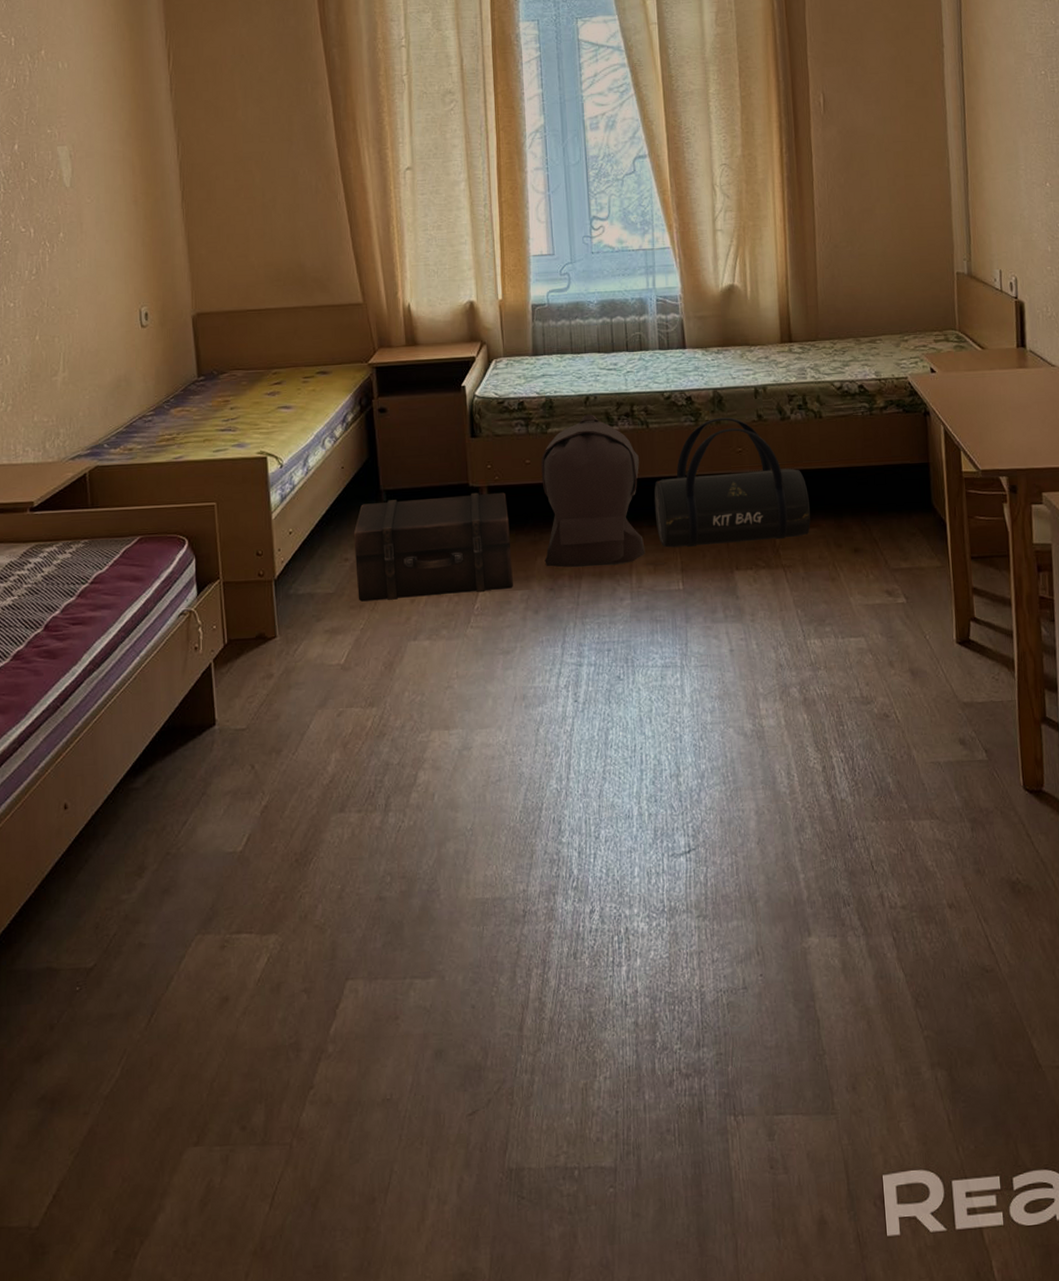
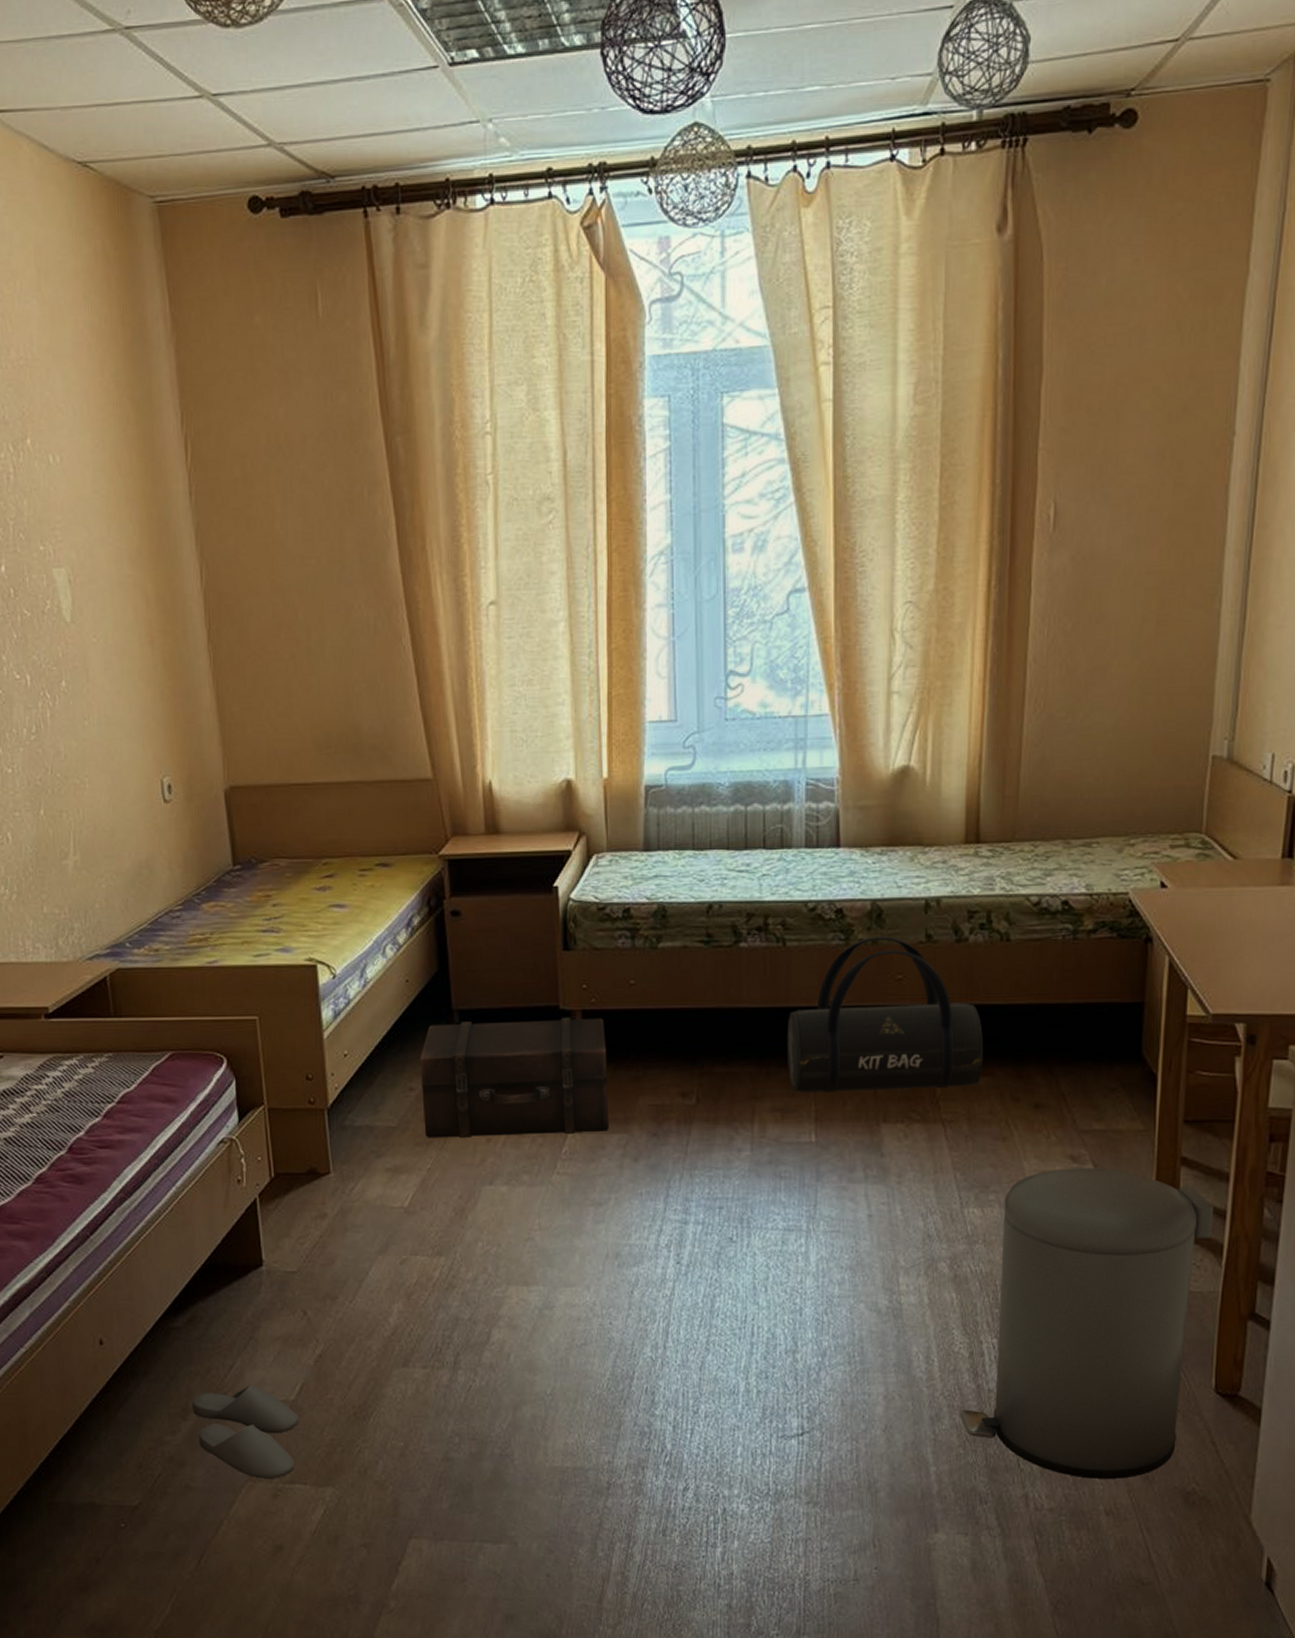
slippers: none [148,839,246,931] -> present [192,1385,299,1478]
backpack: present [541,414,646,568] -> none [648,926,772,1111]
pedal bin: none [819,599,1004,876] -> present [960,1167,1214,1479]

